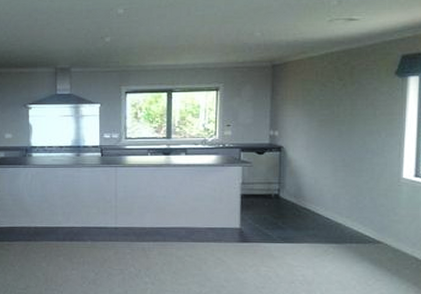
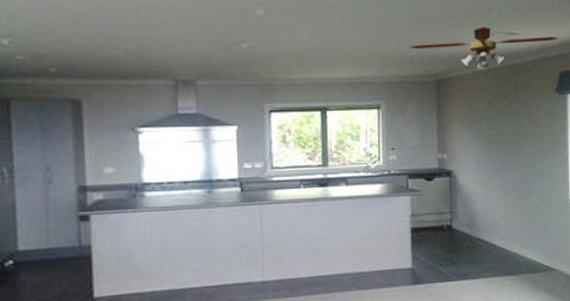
ceiling fan: none [249,14,402,55] -> present [410,27,558,71]

